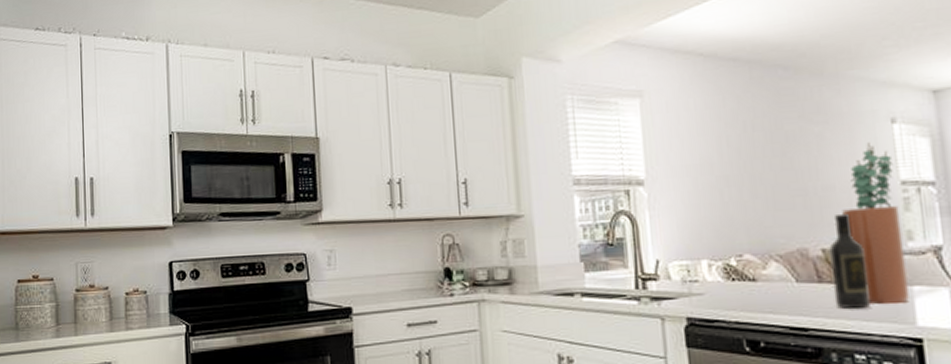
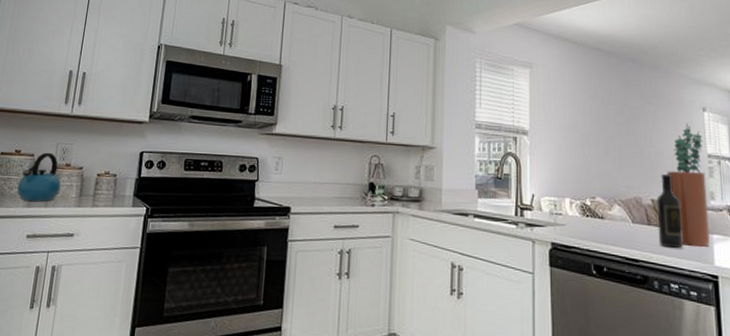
kettle: none [42,274,89,332] -> present [17,152,61,202]

